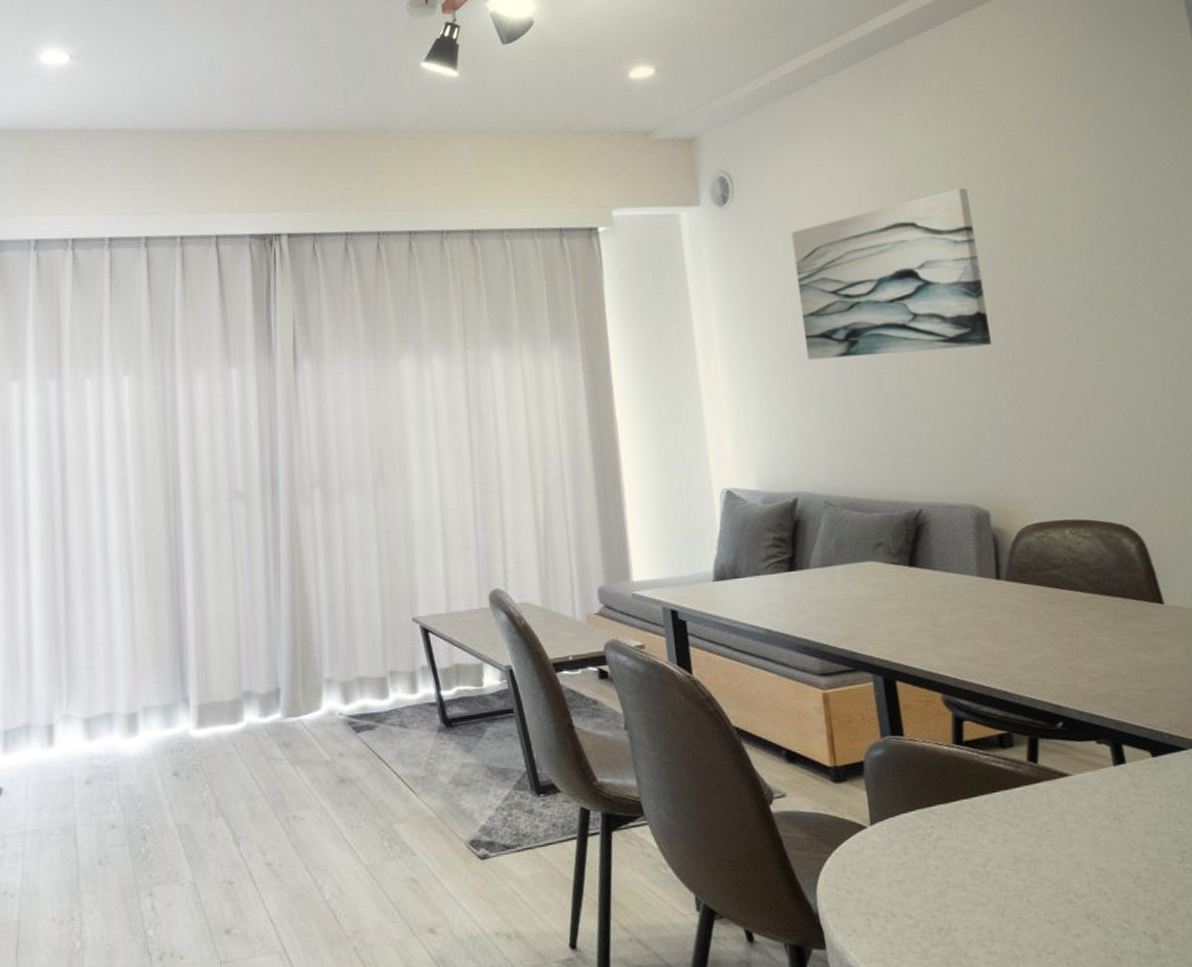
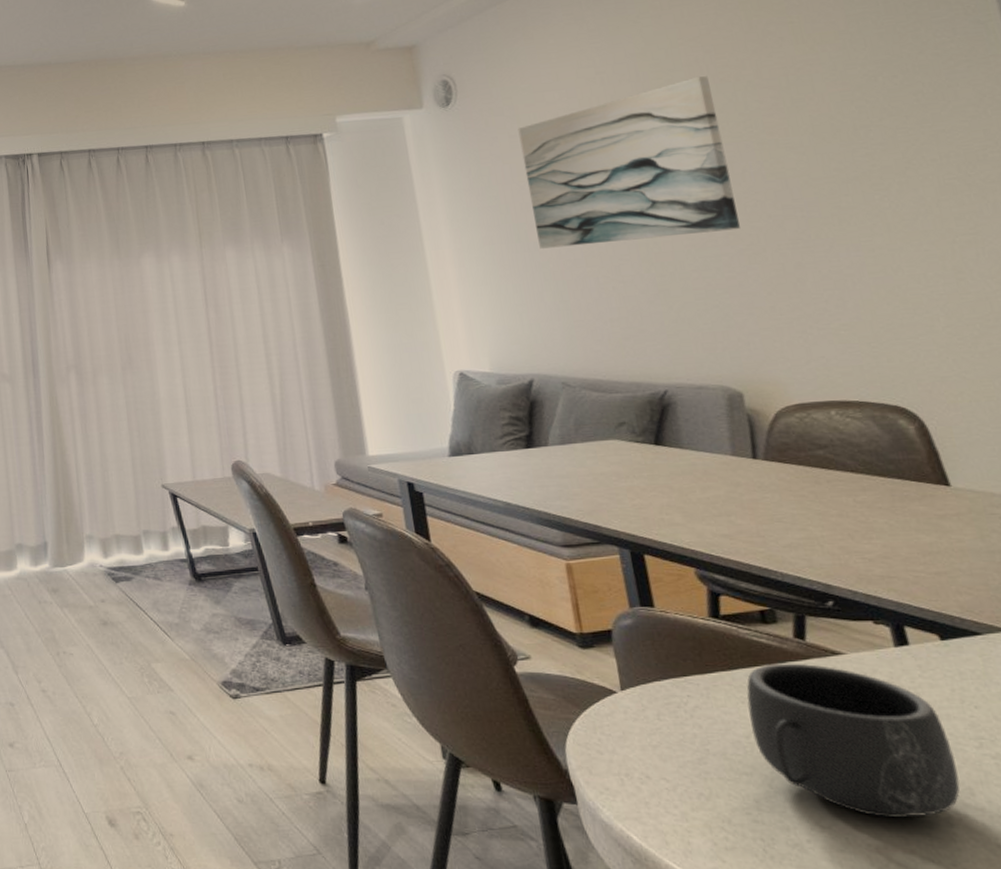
mug: none [984,787,1165,939] -> present [746,663,960,818]

